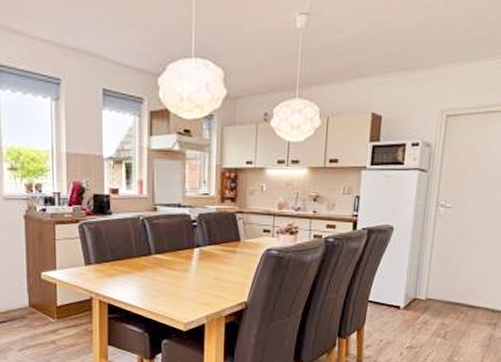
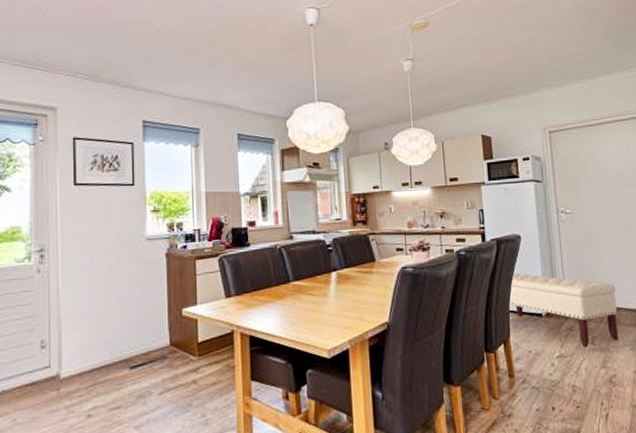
bench: none [369,264,479,341] -> present [509,273,618,347]

